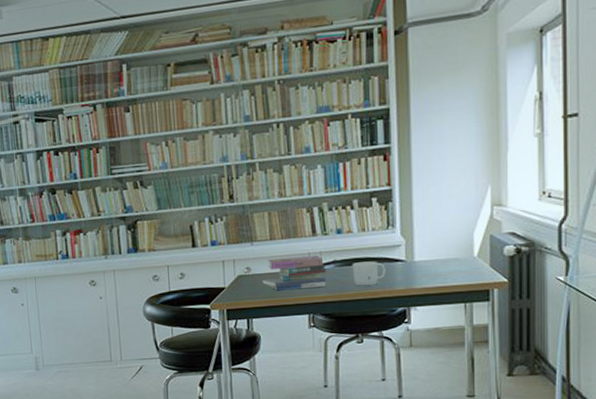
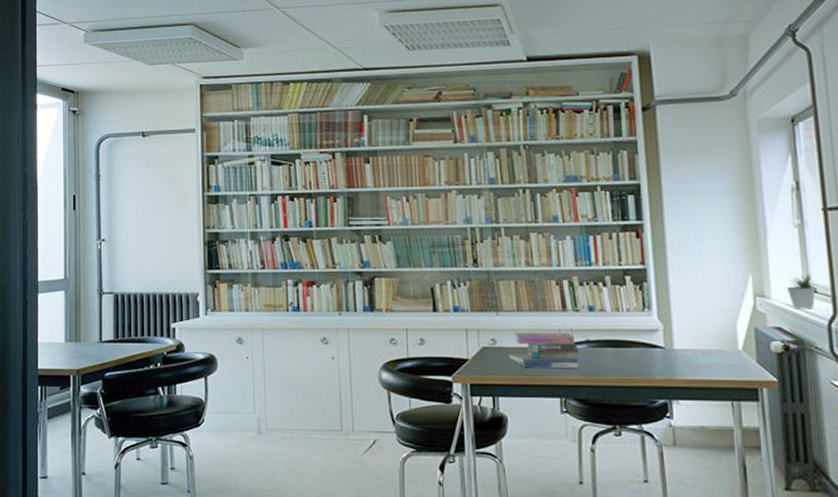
mug: present [352,261,386,286] -> none [606,344,643,372]
potted plant: none [522,180,550,215] -> present [786,274,816,310]

